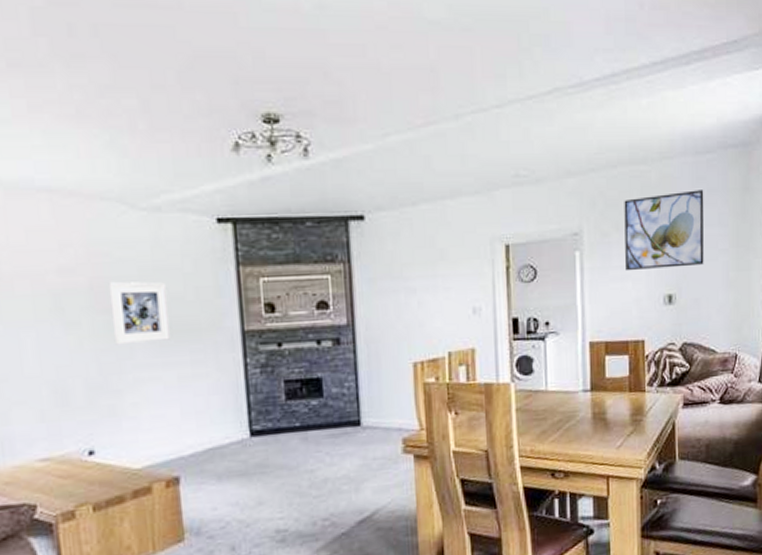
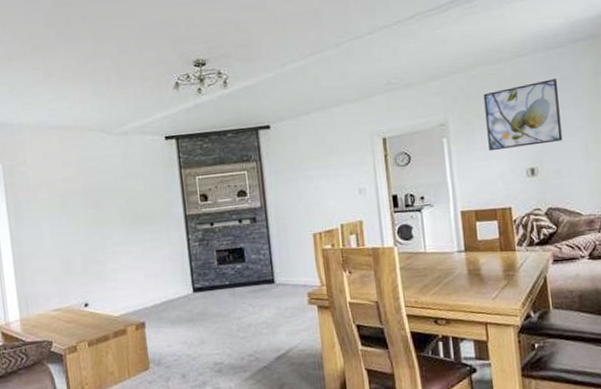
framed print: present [108,281,170,345] -> none [95,184,136,229]

